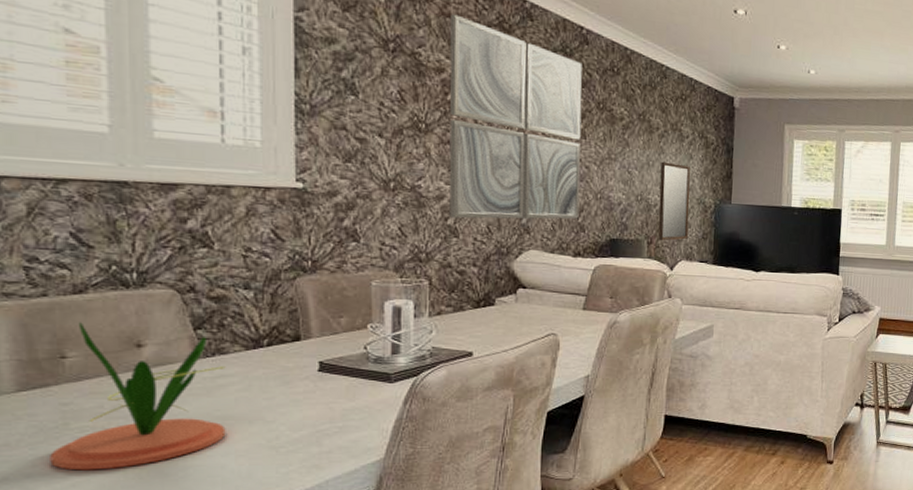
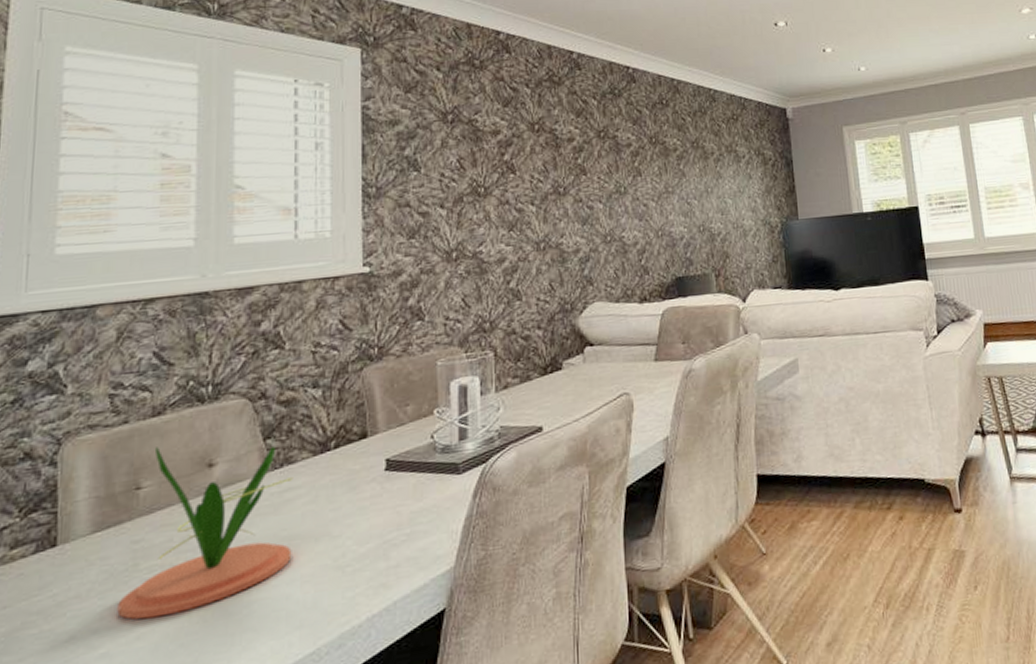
wall art: present [449,14,582,219] -> none [504,77,642,280]
home mirror: present [658,161,690,241] -> none [720,186,757,272]

